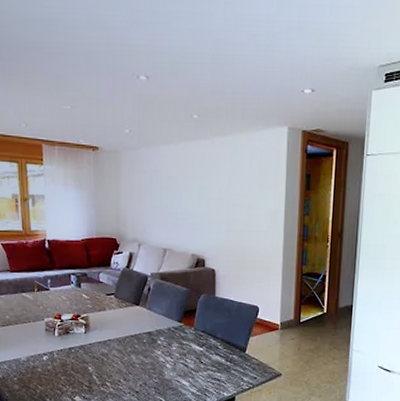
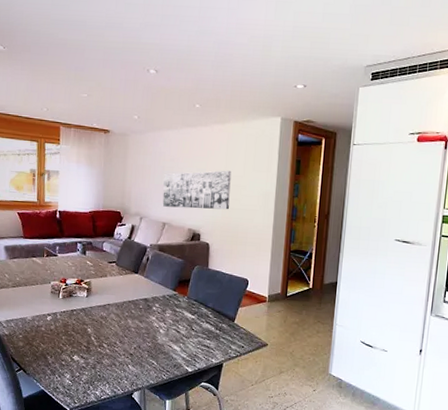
wall art: none [162,188,236,232] -> present [162,170,232,210]

